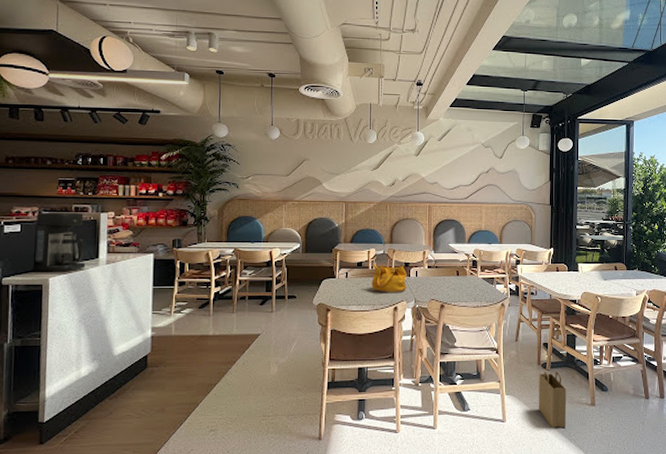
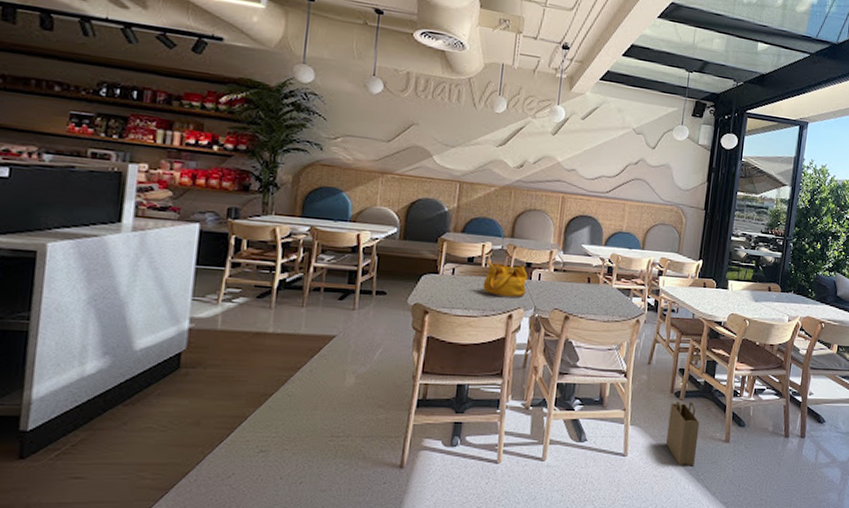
coffee maker: present [32,212,86,272] -> none [23,153,104,237]

